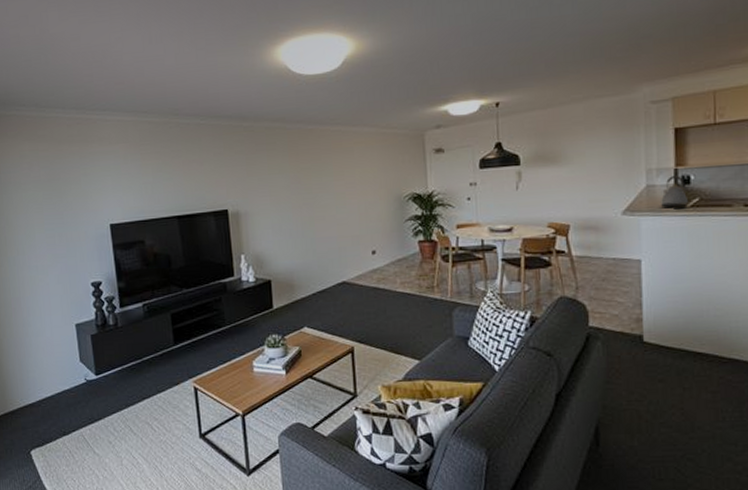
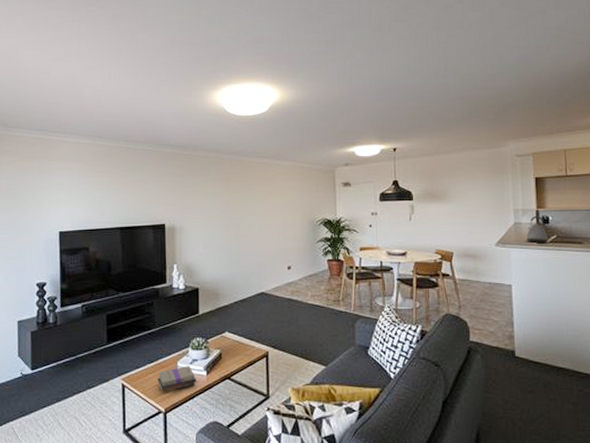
books: none [232,365,275,394] -> present [157,366,197,392]

